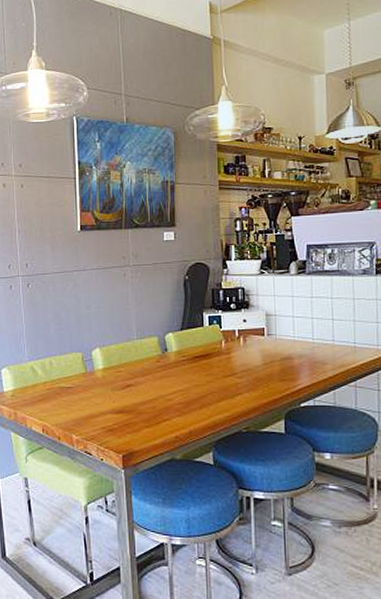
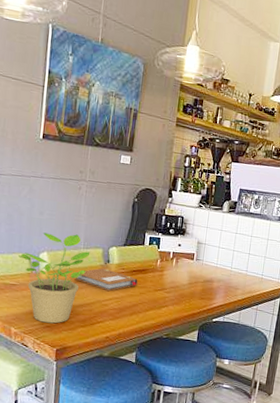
potted plant: none [71,325,145,426] -> present [18,232,91,324]
notebook: none [132,358,202,384] -> present [75,268,138,292]

